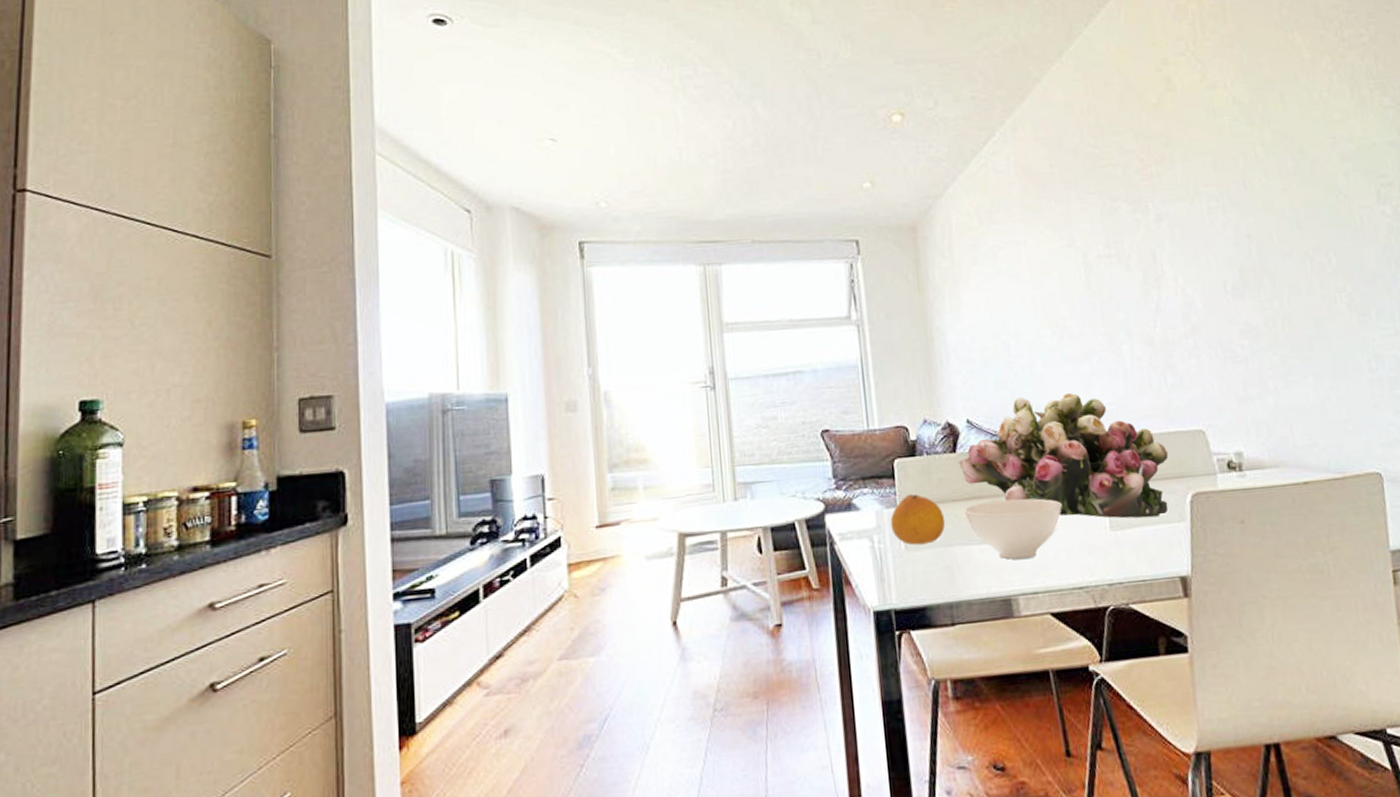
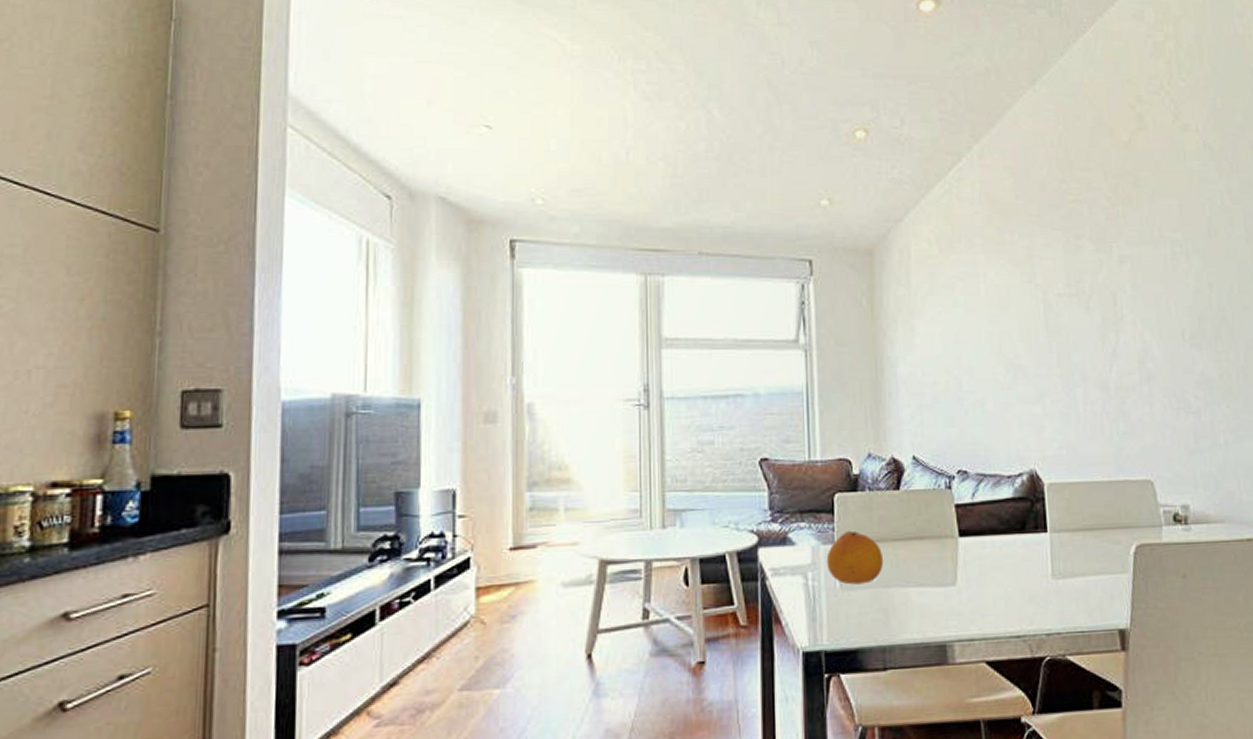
flower arrangement: present [958,393,1169,519] -> none [901,435,1115,568]
bowl: present [963,498,1062,560] -> none [903,541,1005,605]

